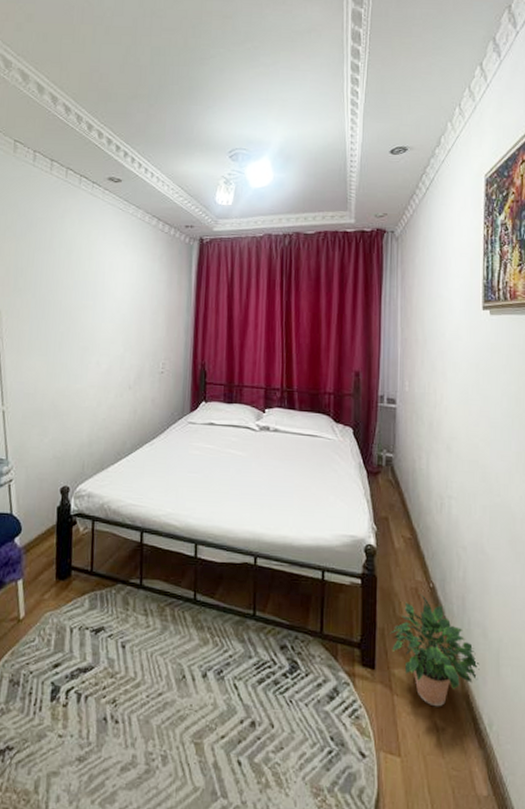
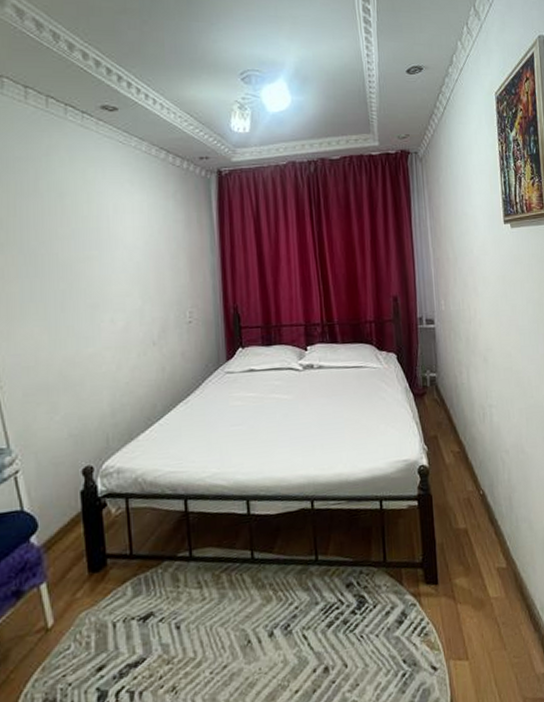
potted plant: present [388,593,480,707] -> none [447,502,529,605]

